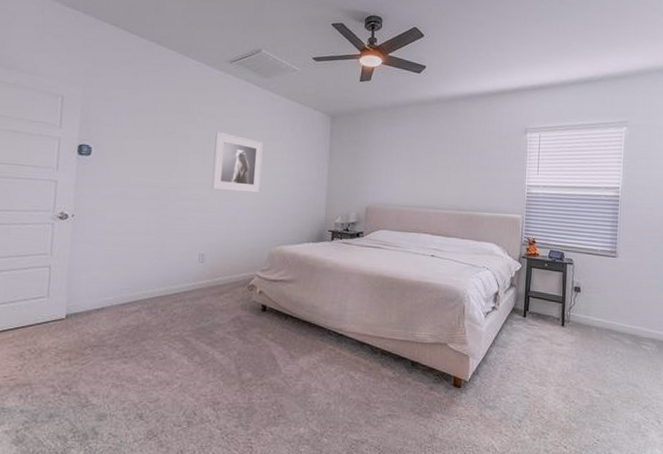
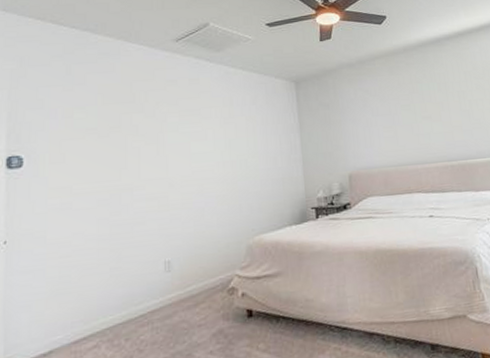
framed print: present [211,131,263,193] -> none [168,116,228,184]

